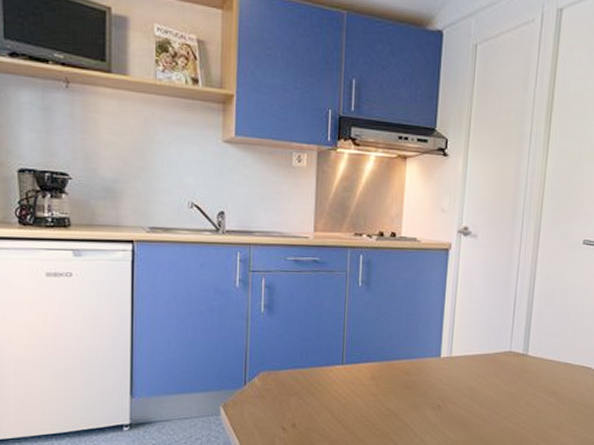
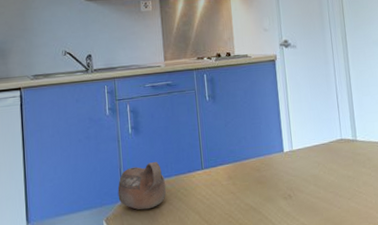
cup: none [240,348,298,400] -> present [117,161,167,210]

